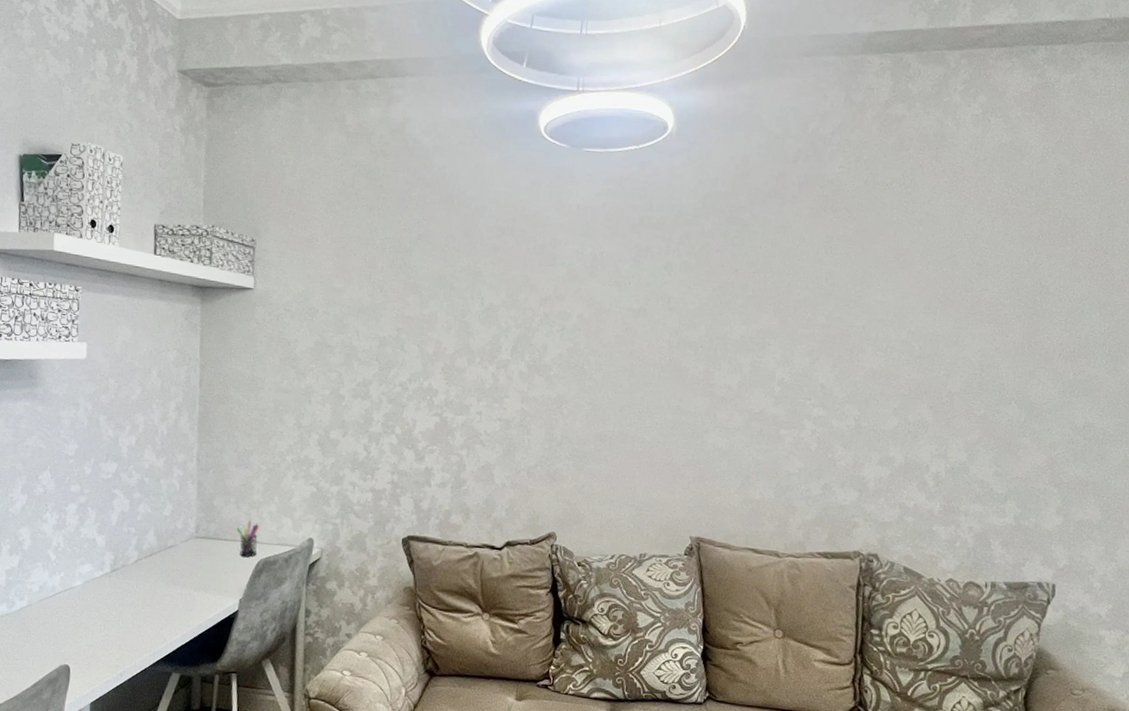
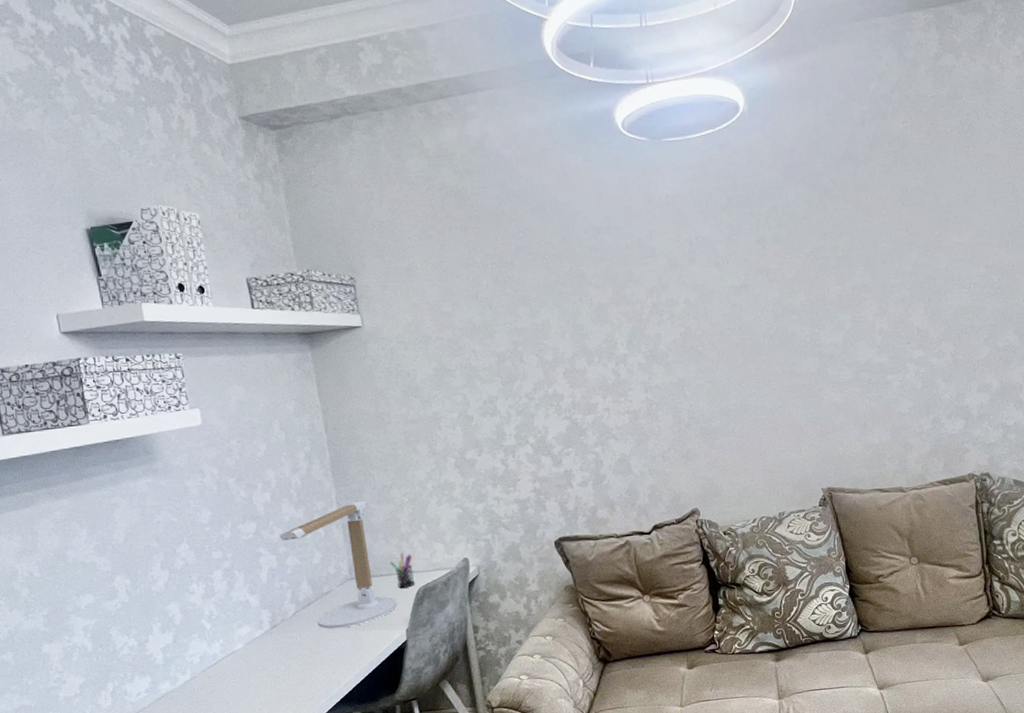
desk lamp: none [137,460,236,586] -> present [280,500,397,629]

